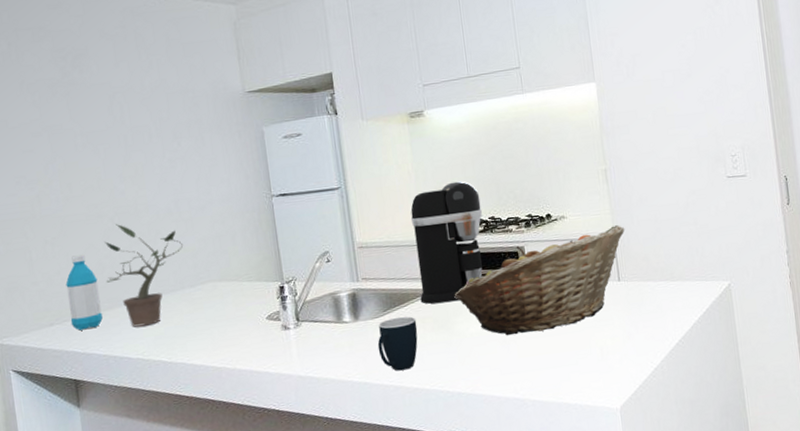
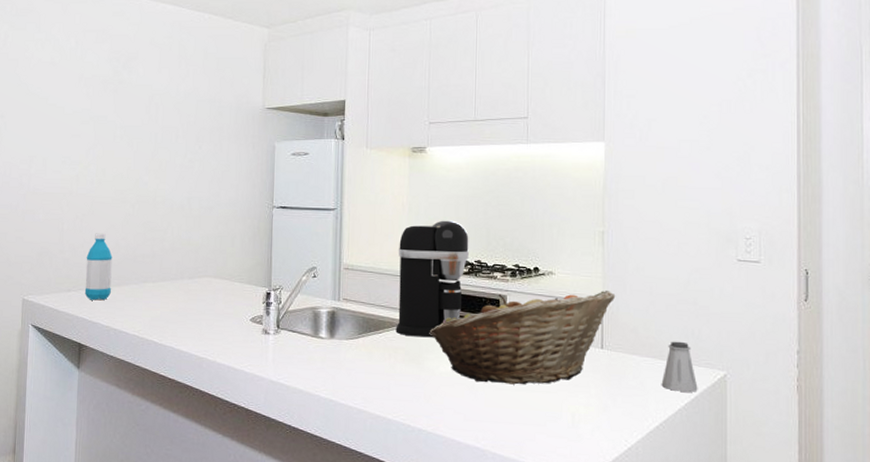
potted plant: present [105,223,183,327] -> none [119,210,188,307]
mug: present [377,316,418,371] -> none [348,343,389,396]
saltshaker: none [675,260,708,308] -> present [661,341,698,392]

